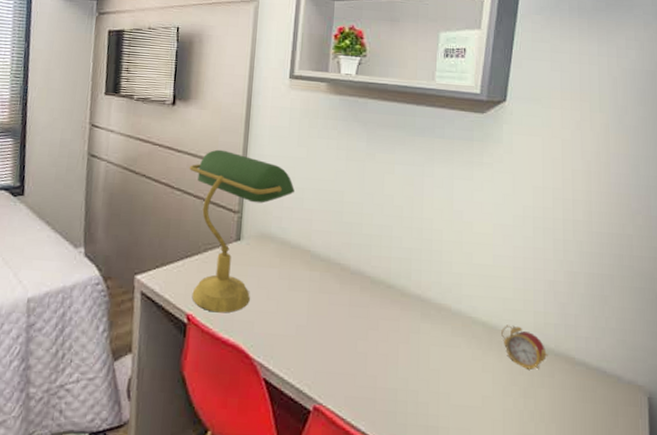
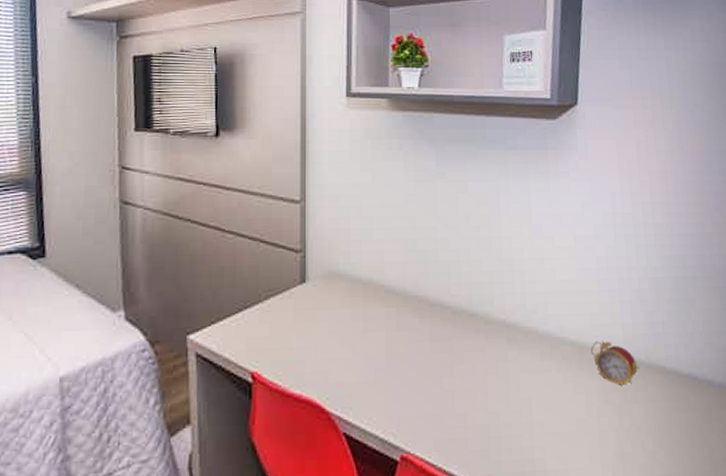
desk lamp: present [189,149,294,313] -> none [240,182,361,367]

